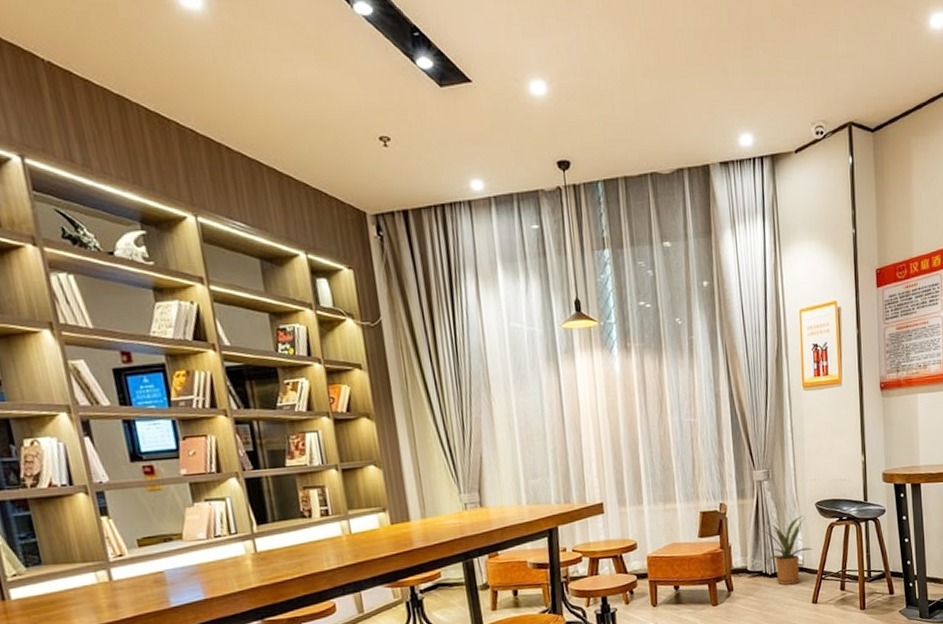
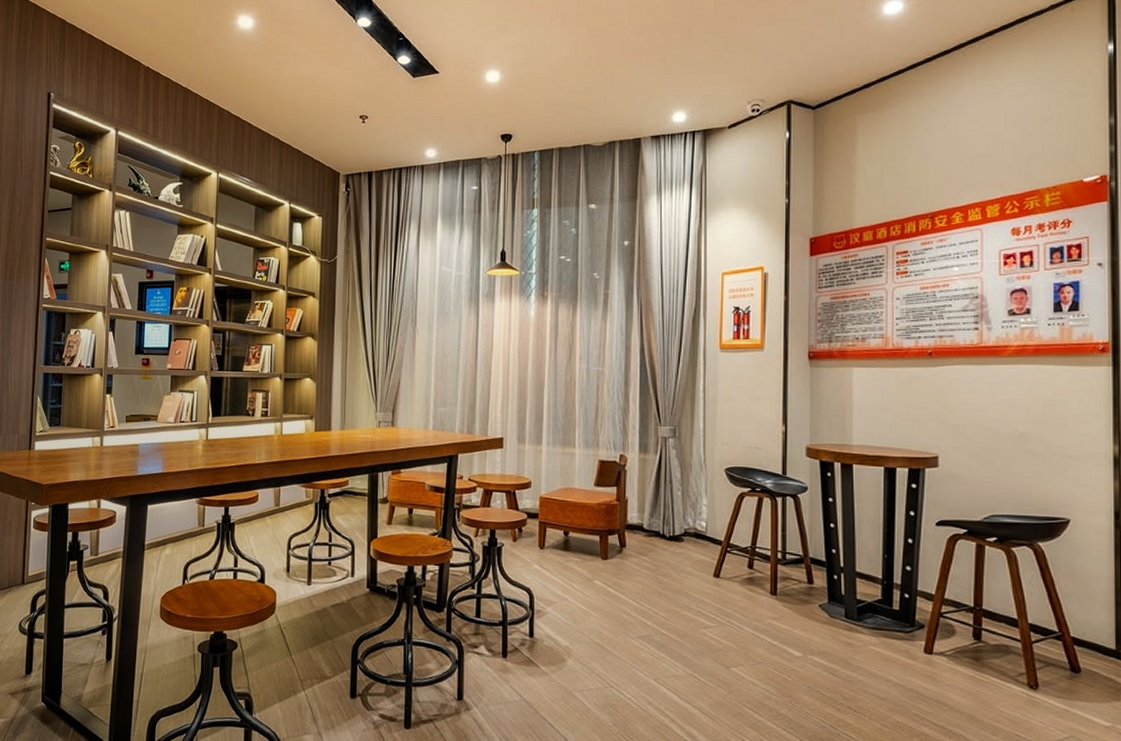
house plant: present [755,516,812,585] -> none [655,480,718,552]

